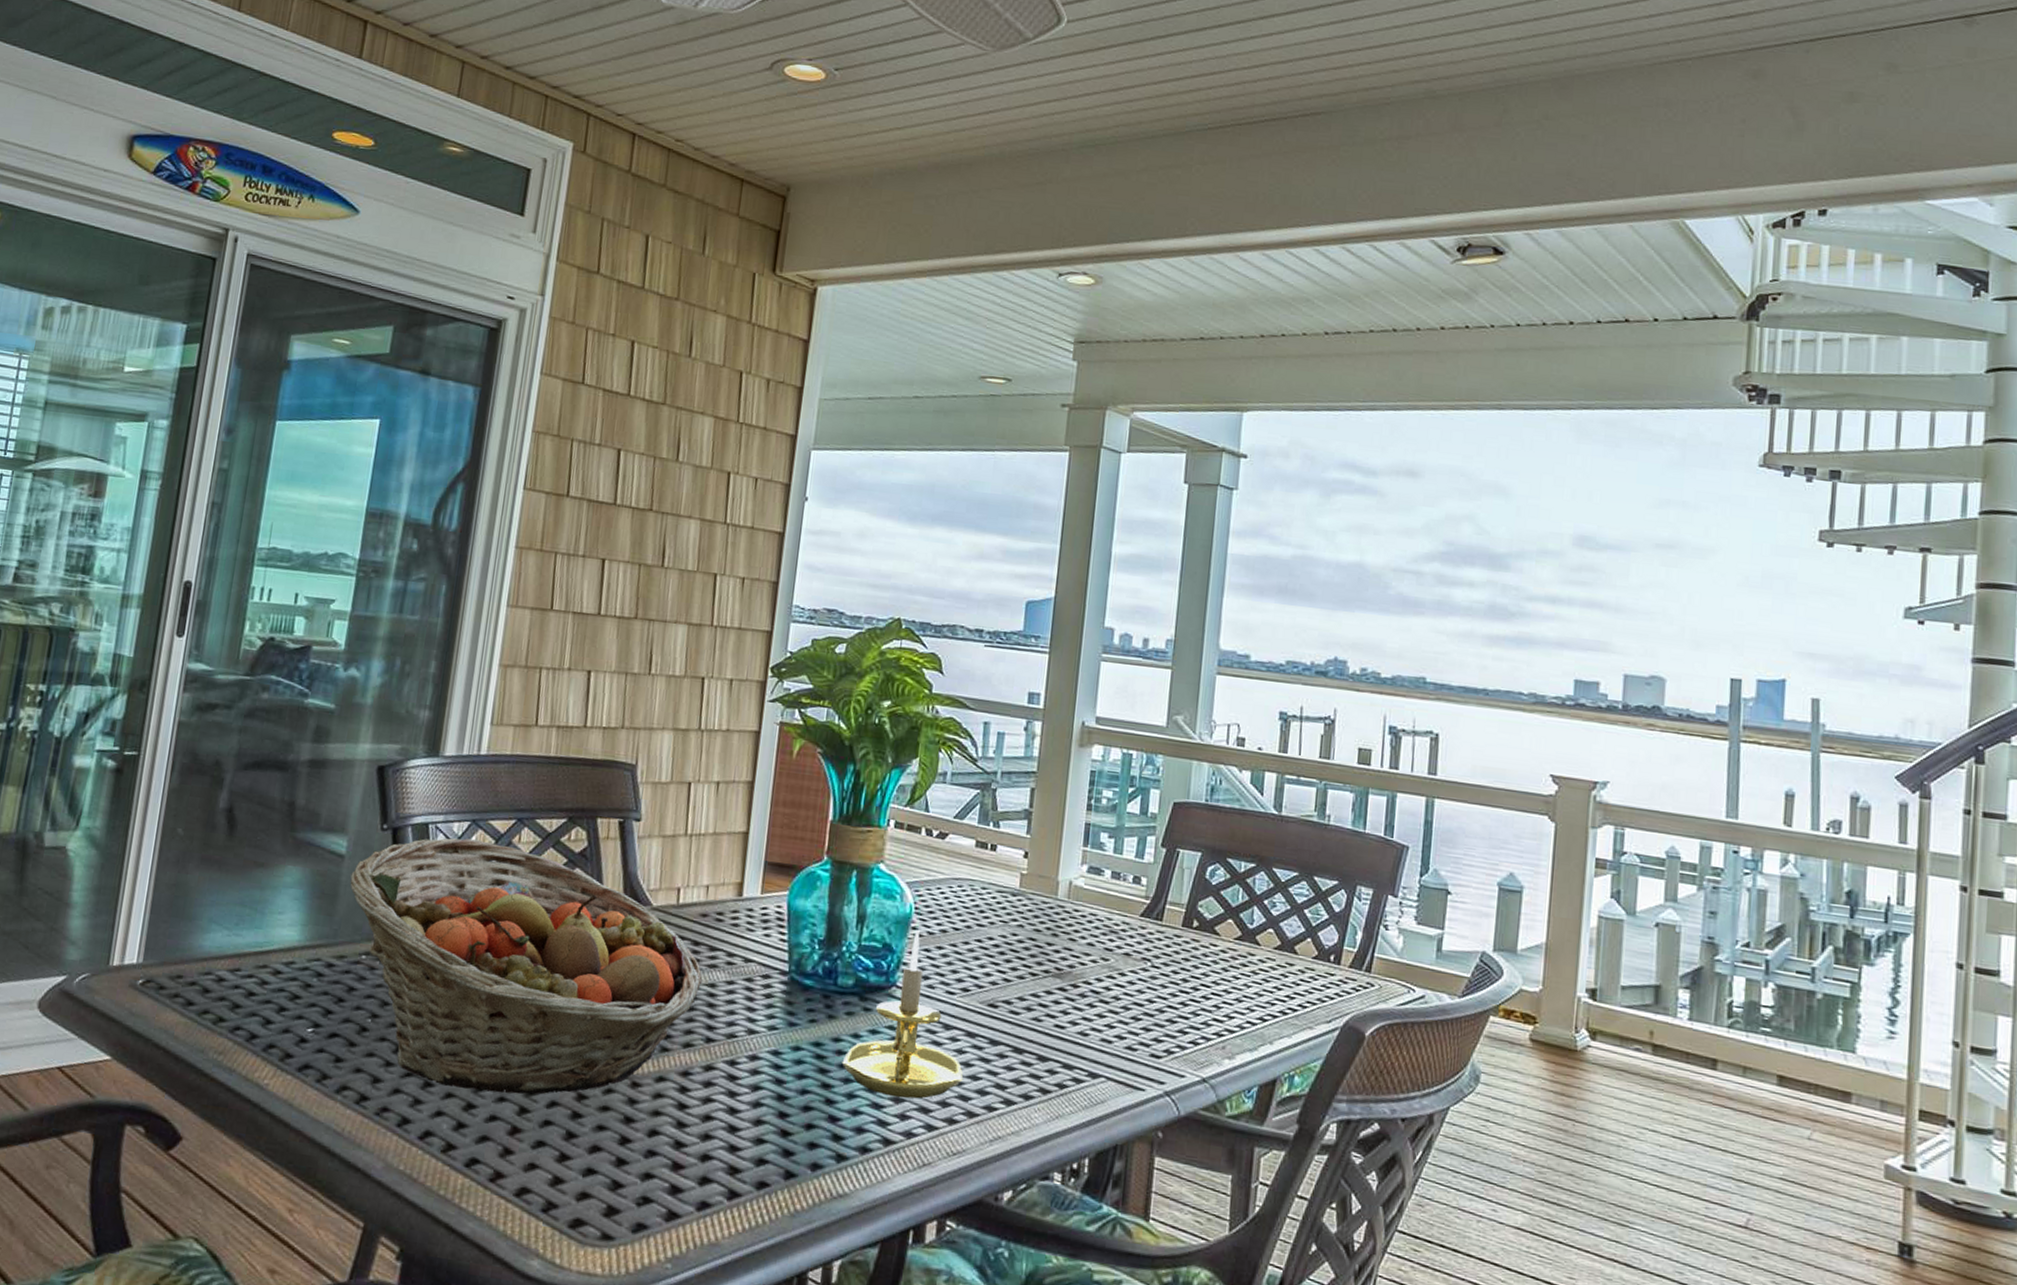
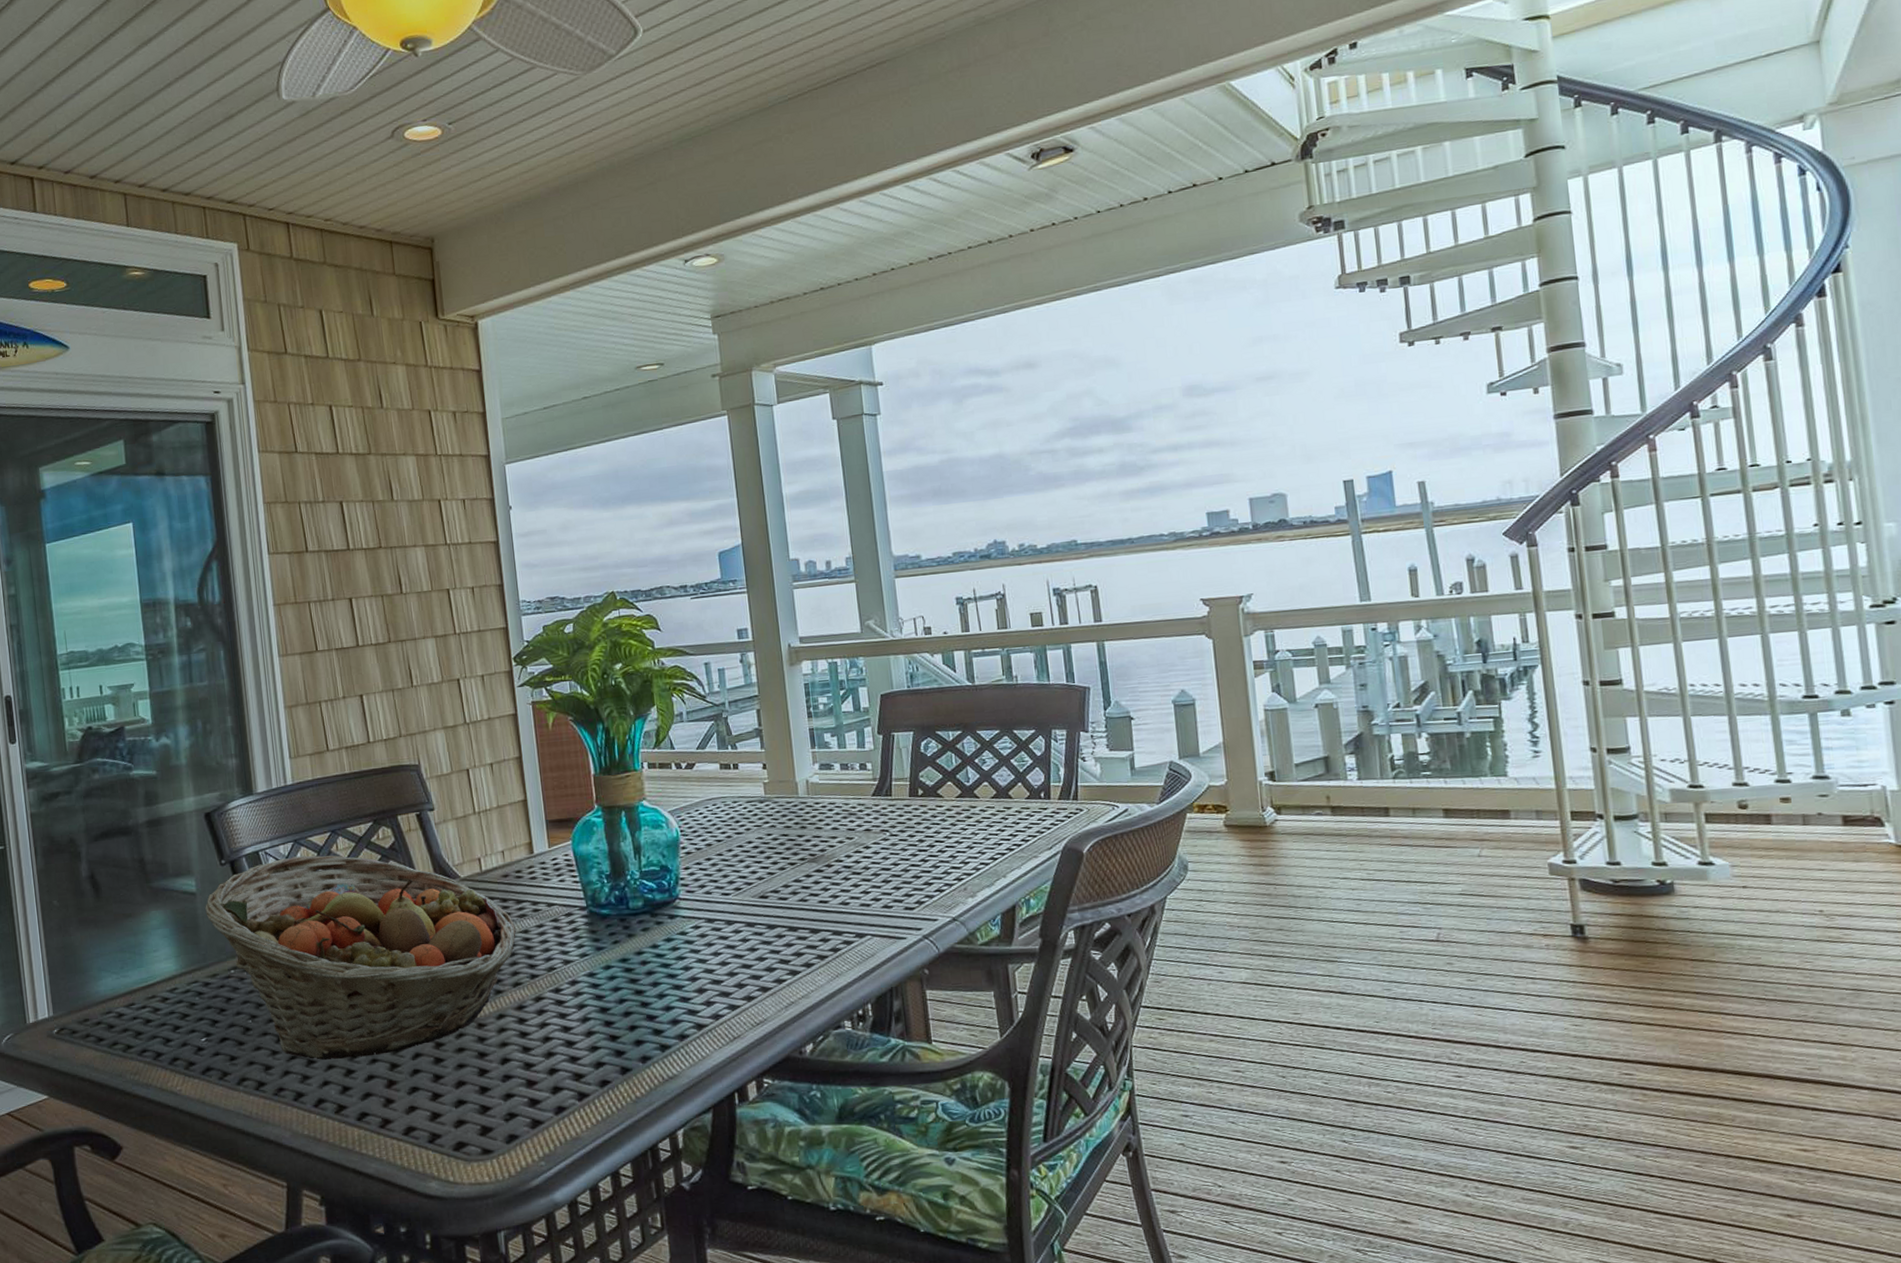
candle holder: present [841,930,963,1099] -> none [647,849,751,989]

